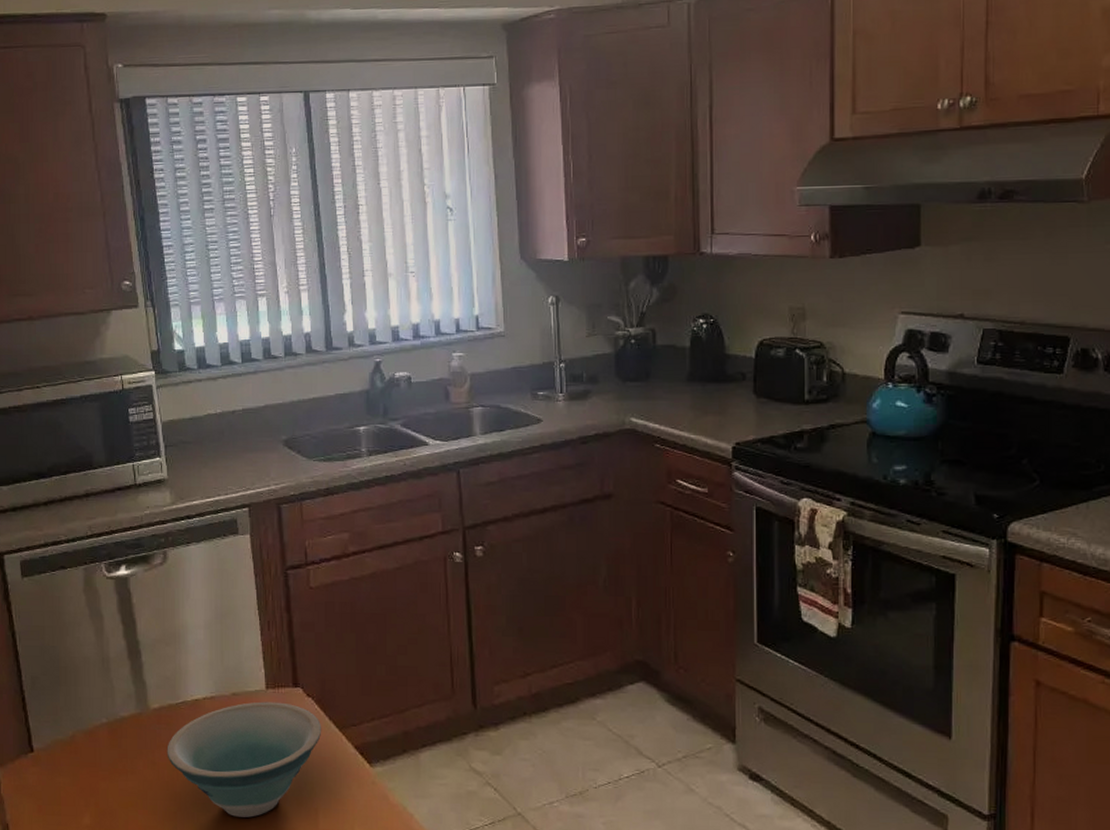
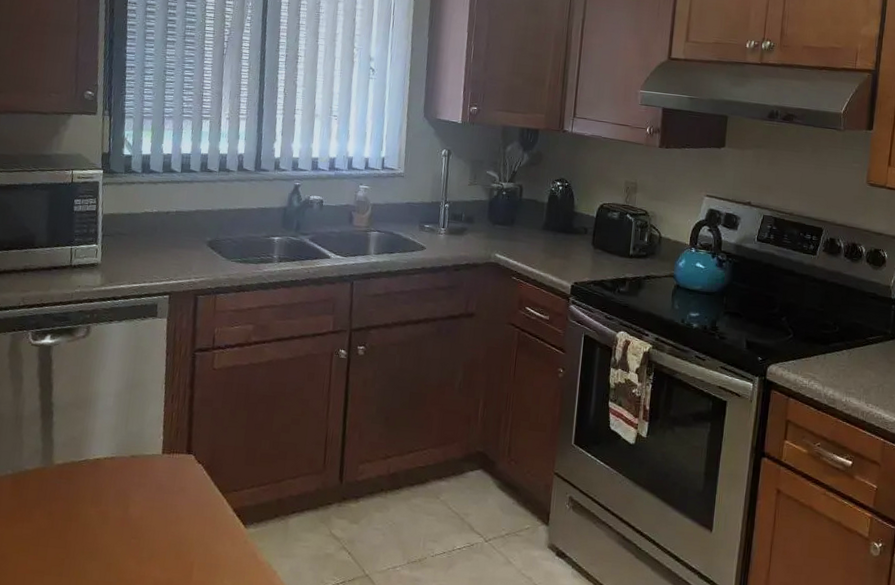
bowl: present [166,701,322,818] -> none [63,464,207,567]

